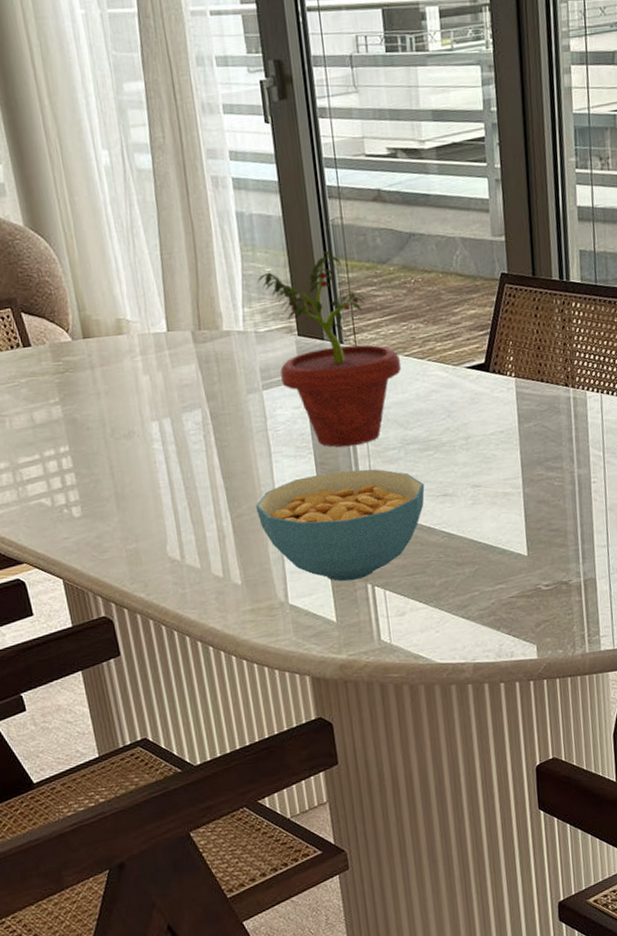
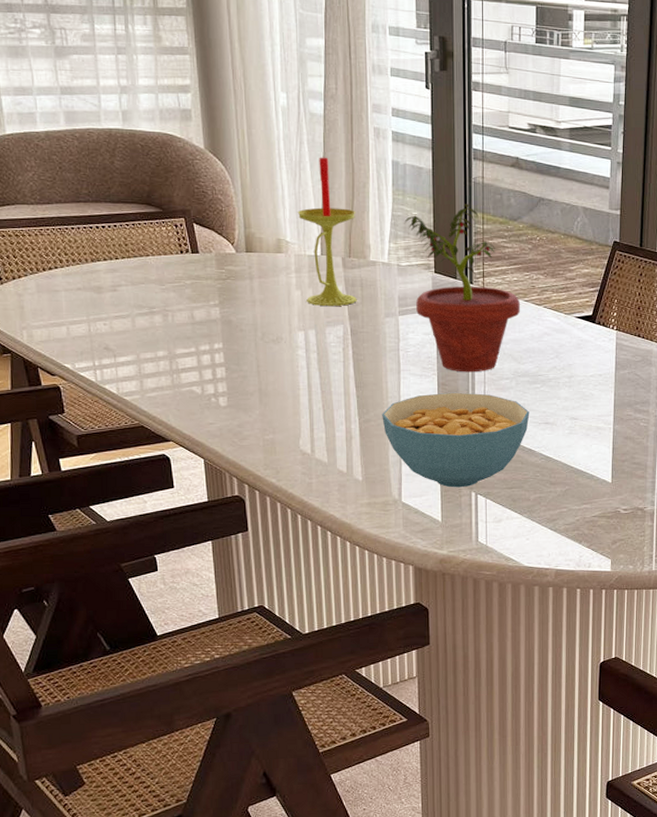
candle: none [135,217,214,390] -> present [297,157,357,306]

